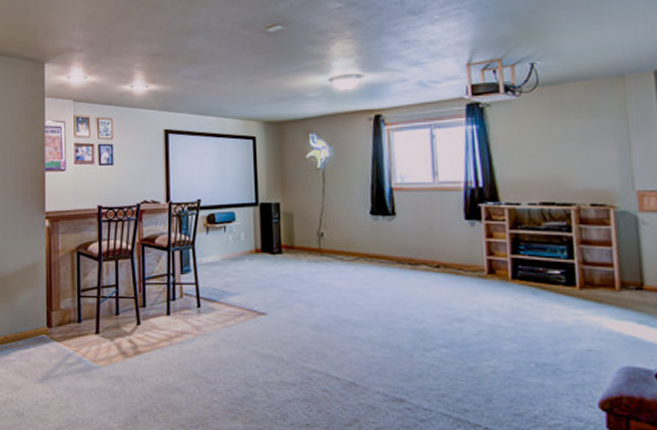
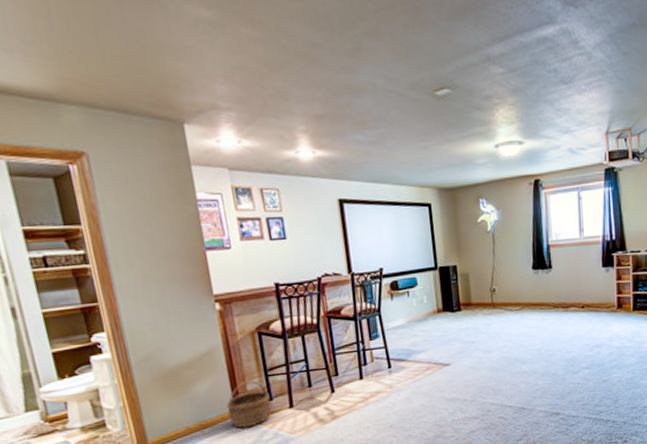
wicker basket: none [40,298,79,347] -> present [226,380,272,428]

